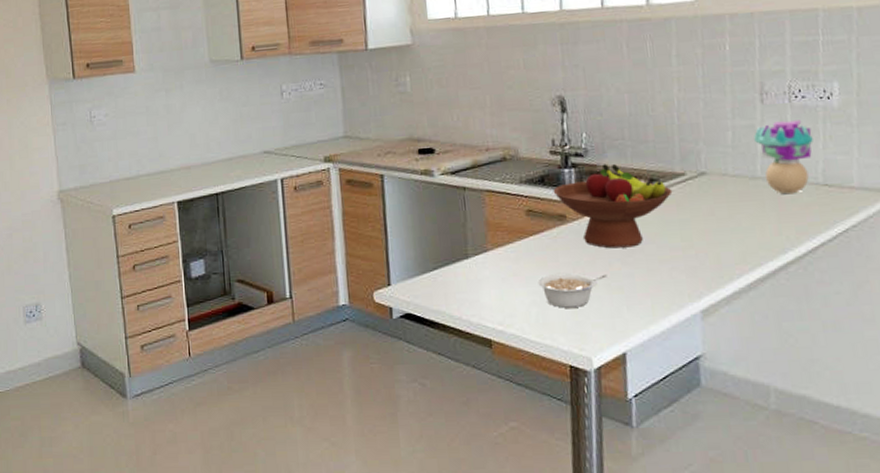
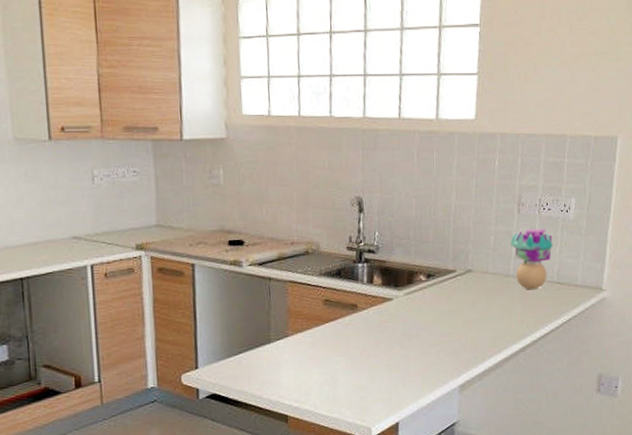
legume: present [538,273,607,308] -> none [330,356,388,386]
fruit bowl: present [553,164,673,249] -> none [347,260,445,334]

